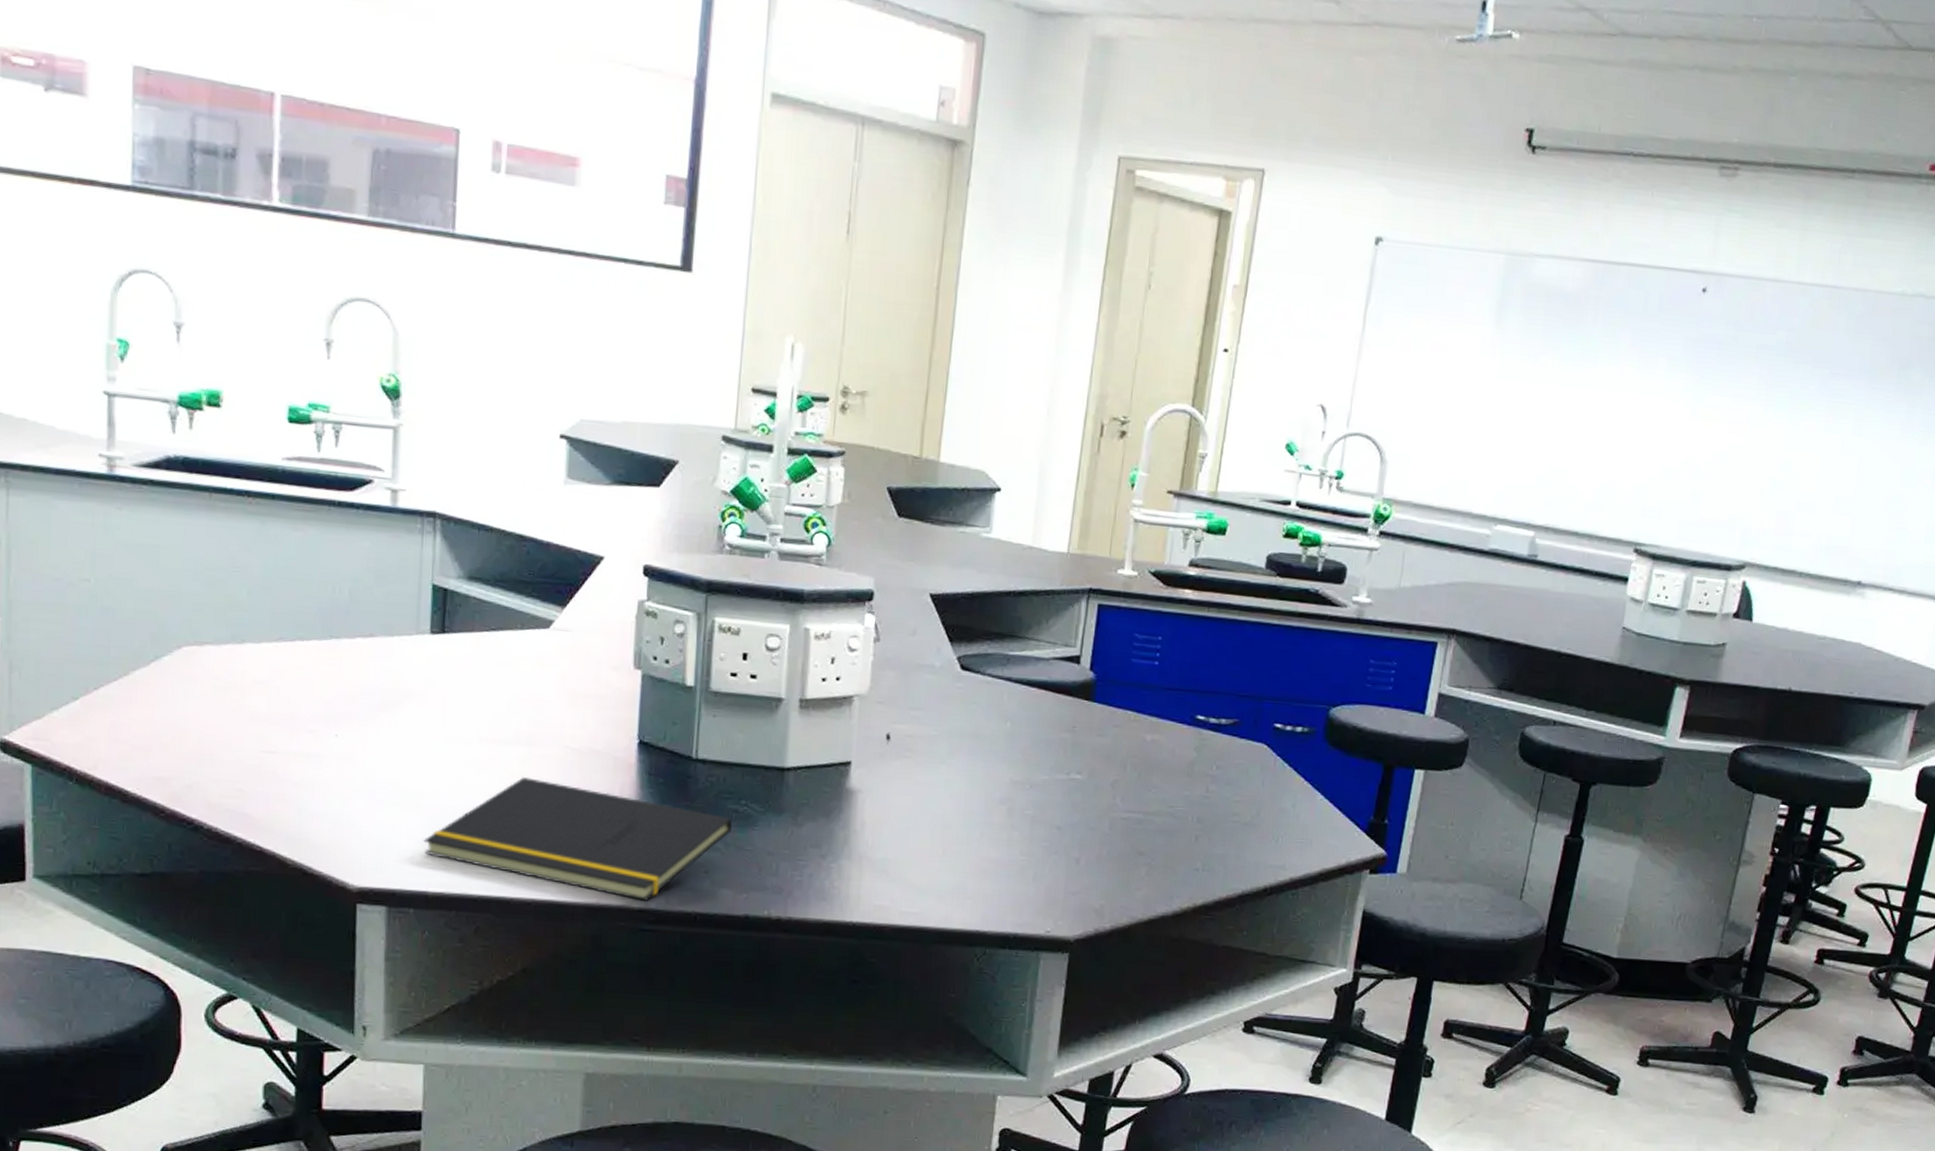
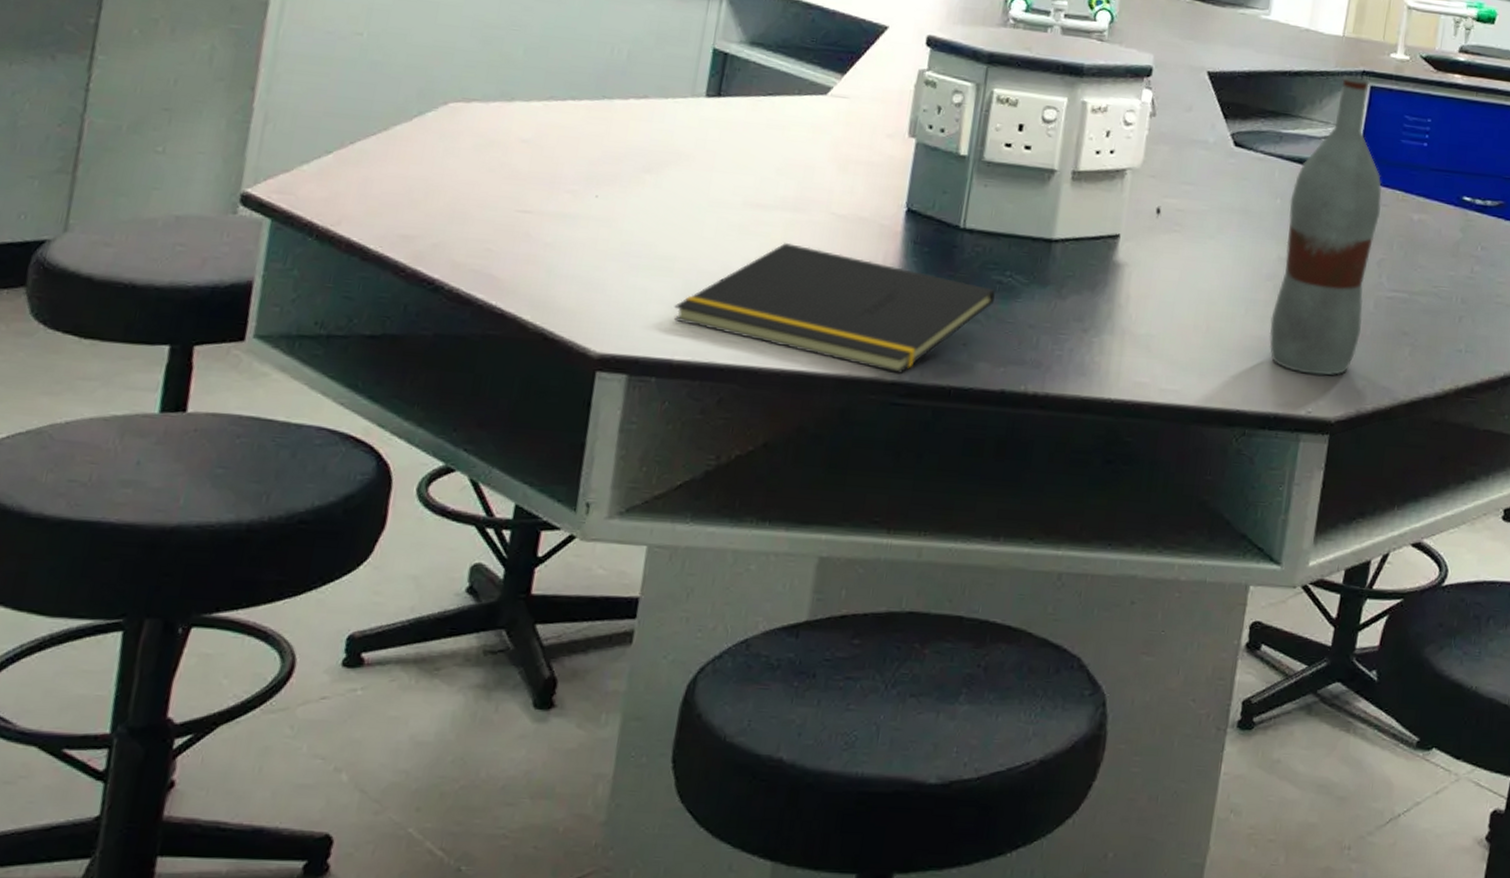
bottle: none [1005,593,1113,896] -> present [1269,74,1382,376]

